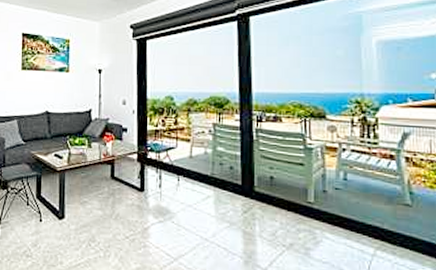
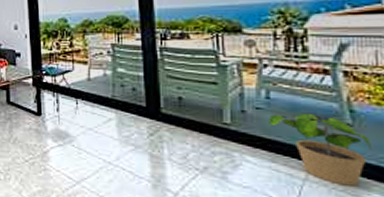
potted plant: none [346,195,427,261] -> present [269,114,373,186]

